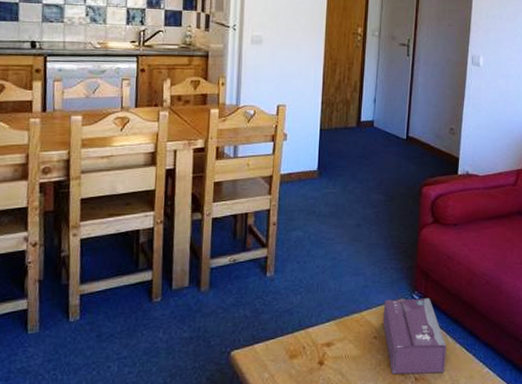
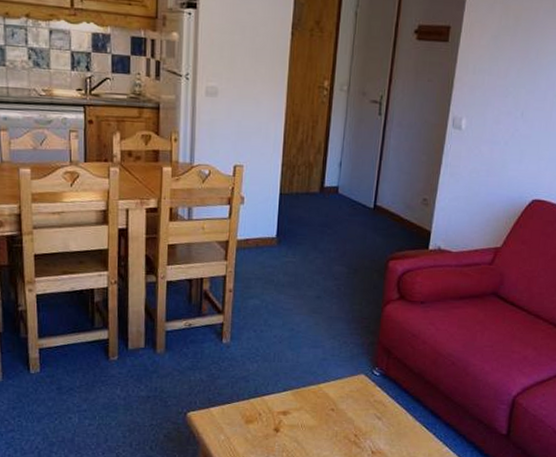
tissue box: present [382,298,446,375] -> none [340,373,406,449]

